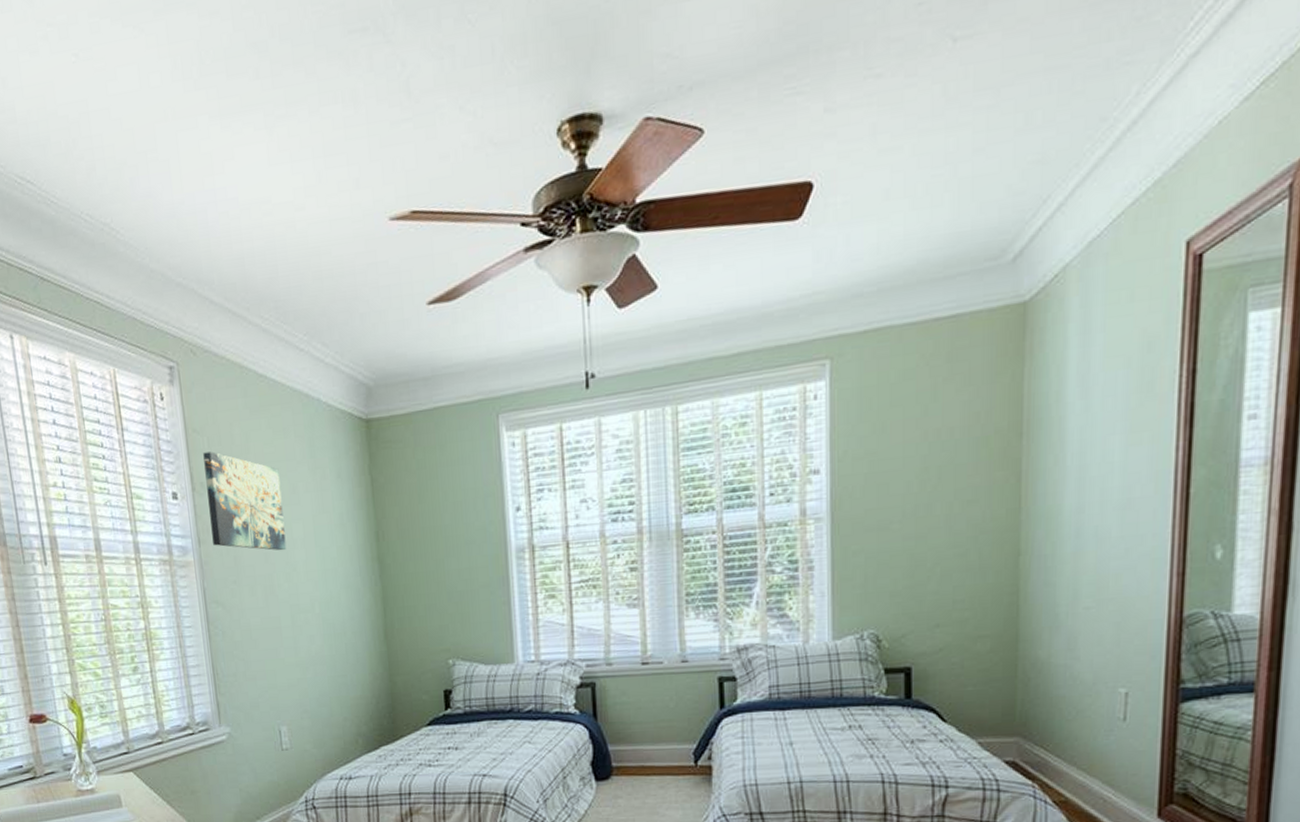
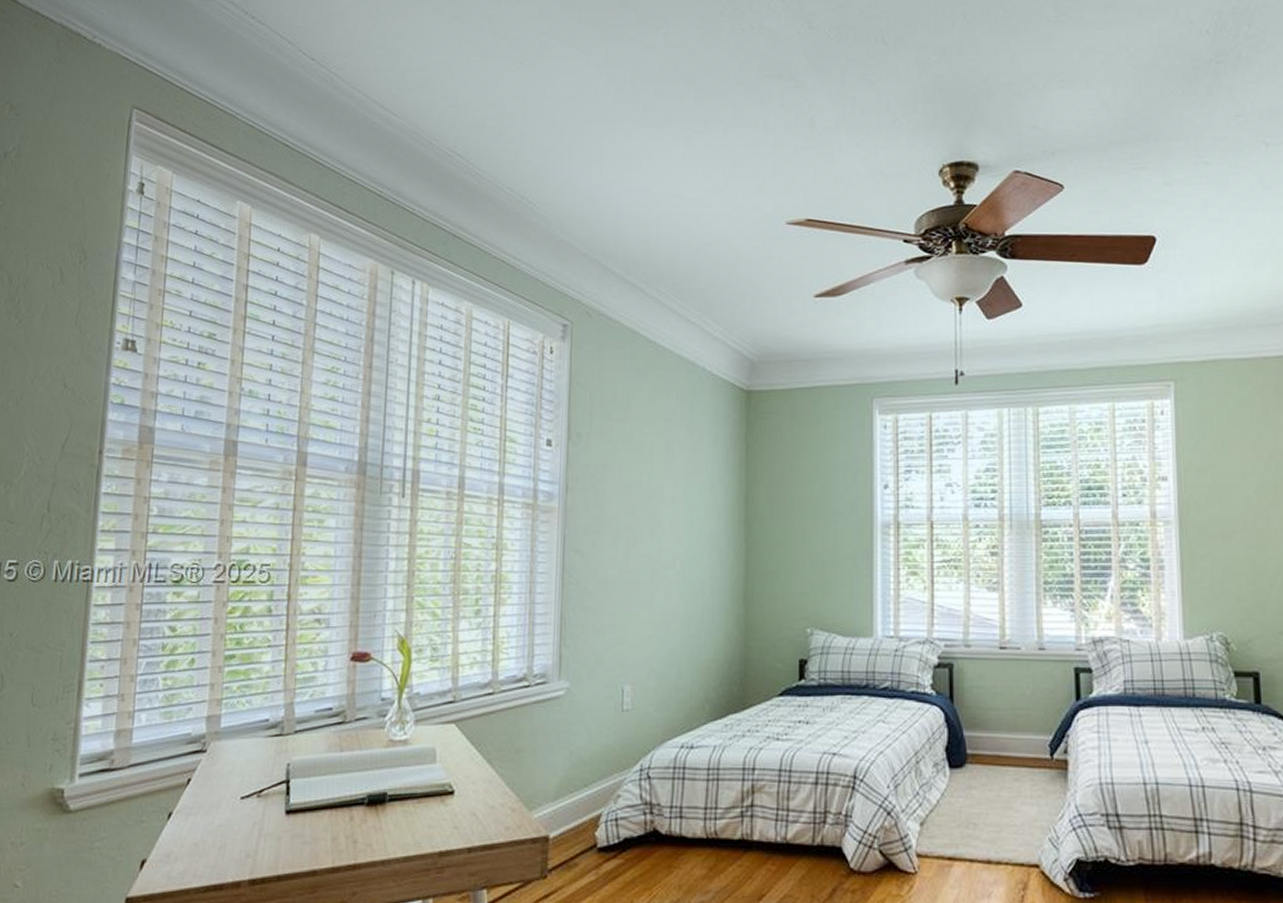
wall art: present [203,451,287,551] -> none [581,405,657,505]

